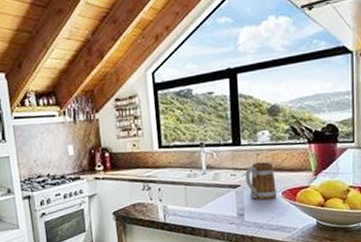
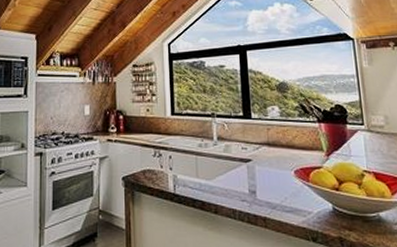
mug: present [245,162,277,201] -> none [256,138,289,179]

